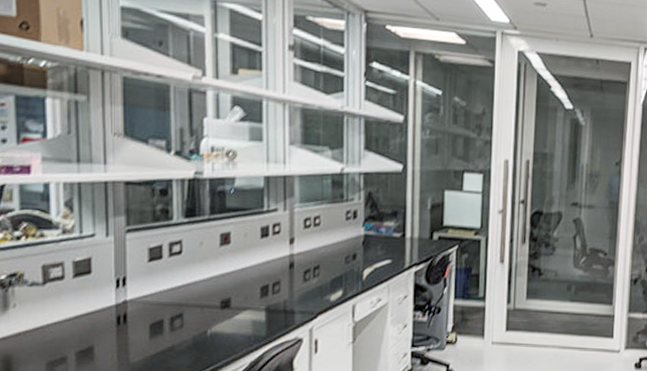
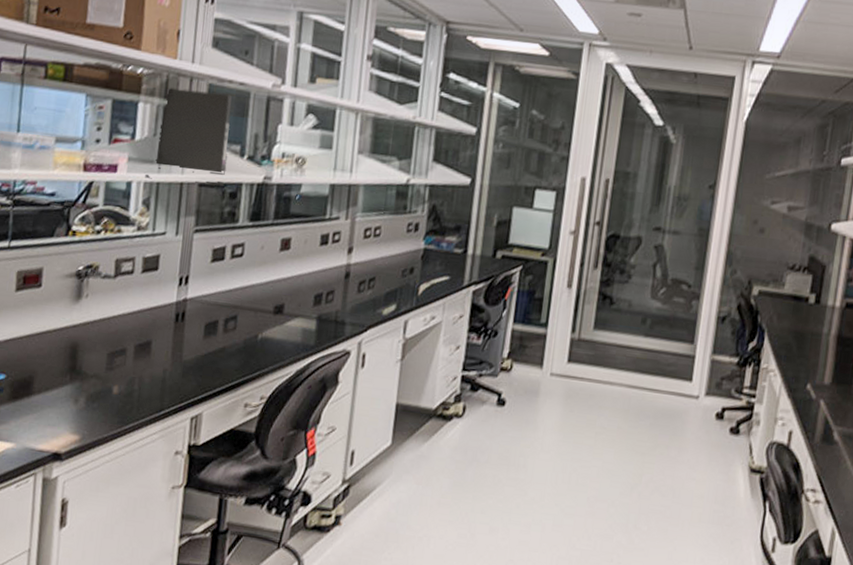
binder: none [64,82,152,183] -> present [145,88,233,186]

